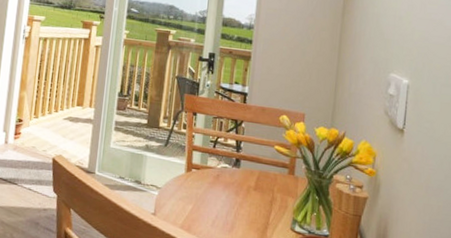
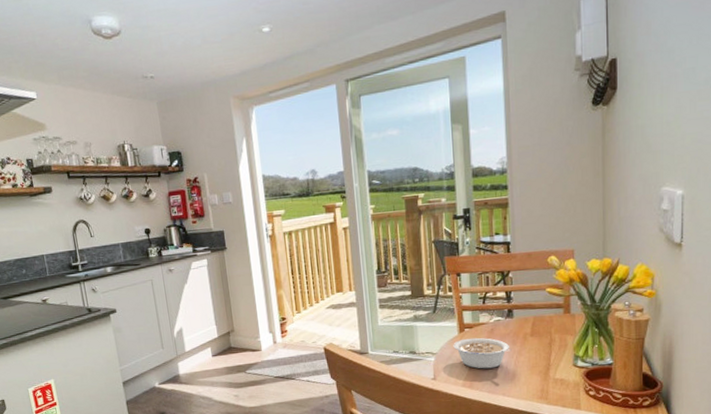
legume: none [178,179,234,216] -> present [453,337,512,369]

